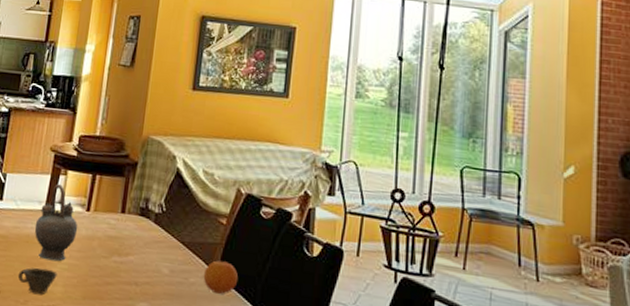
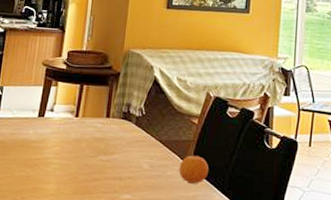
cup: present [18,267,58,295] -> none [15,168,51,193]
teapot: present [34,184,78,262] -> none [29,94,68,162]

